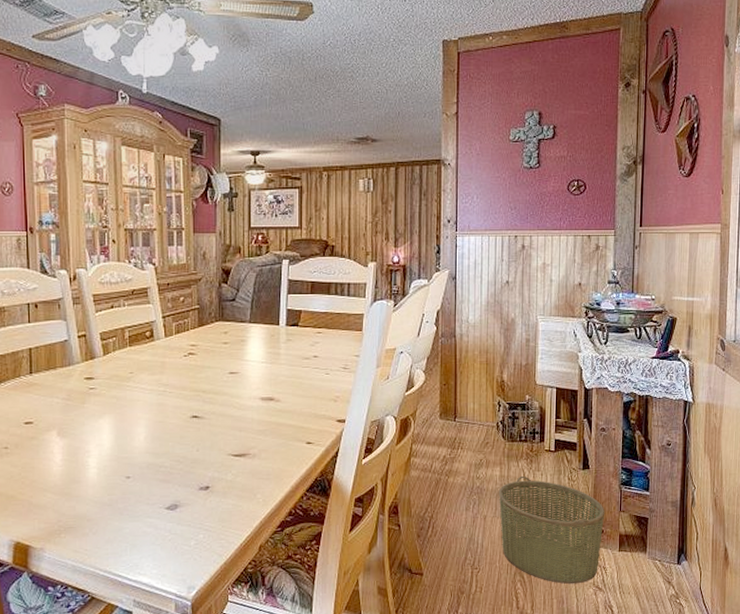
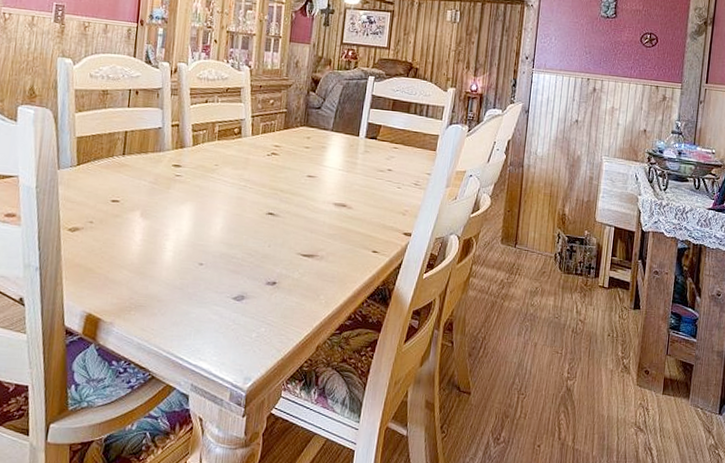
basket: present [498,475,605,584] -> none [549,308,652,421]

